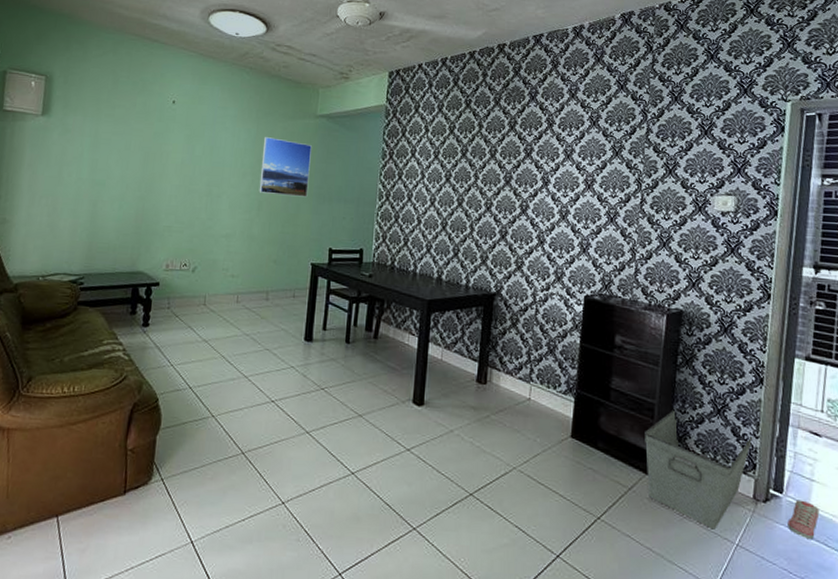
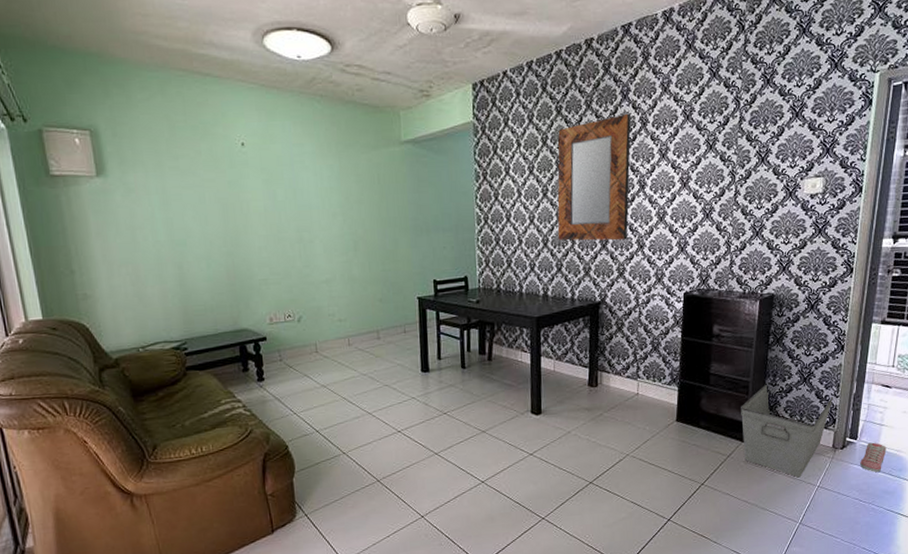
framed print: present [258,137,312,197] -> none [349,171,404,233]
home mirror: none [457,113,537,234] -> present [557,113,631,241]

